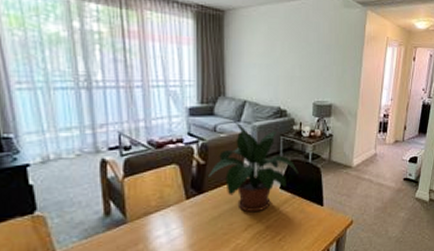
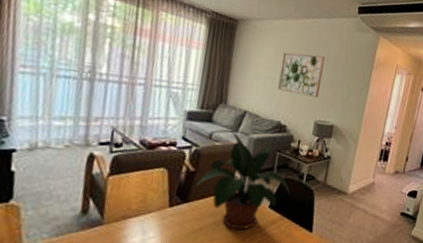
wall art: none [273,37,316,79] -> present [278,52,326,97]

